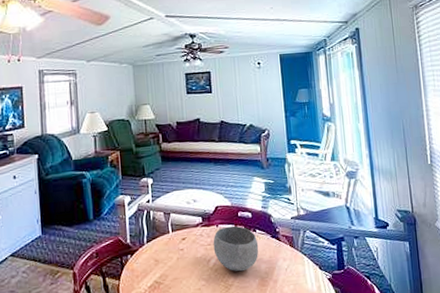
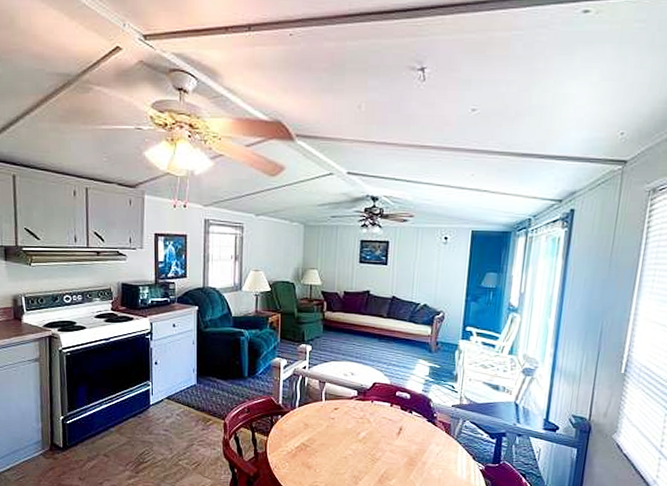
bowl: present [213,225,259,272] -> none [365,403,413,449]

